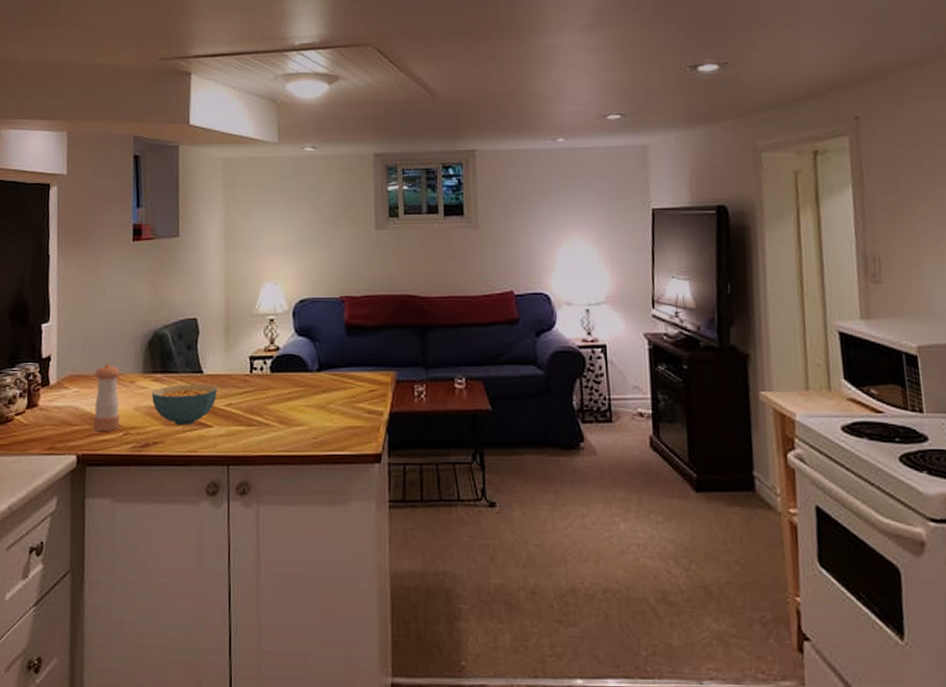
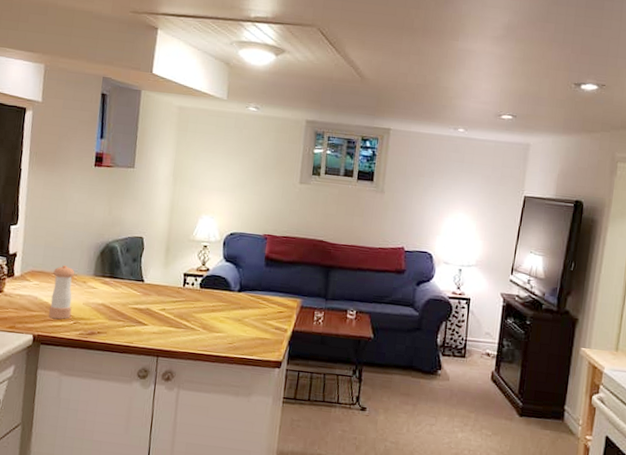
cereal bowl: present [152,385,217,426] -> none [99,288,154,322]

